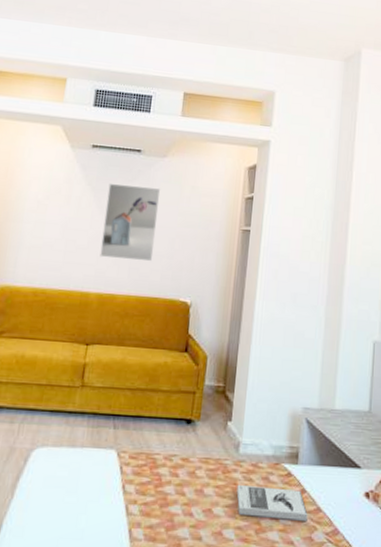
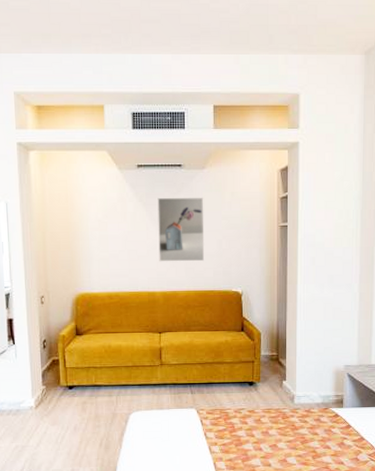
book: present [236,484,308,521] -> none [295,425,353,448]

